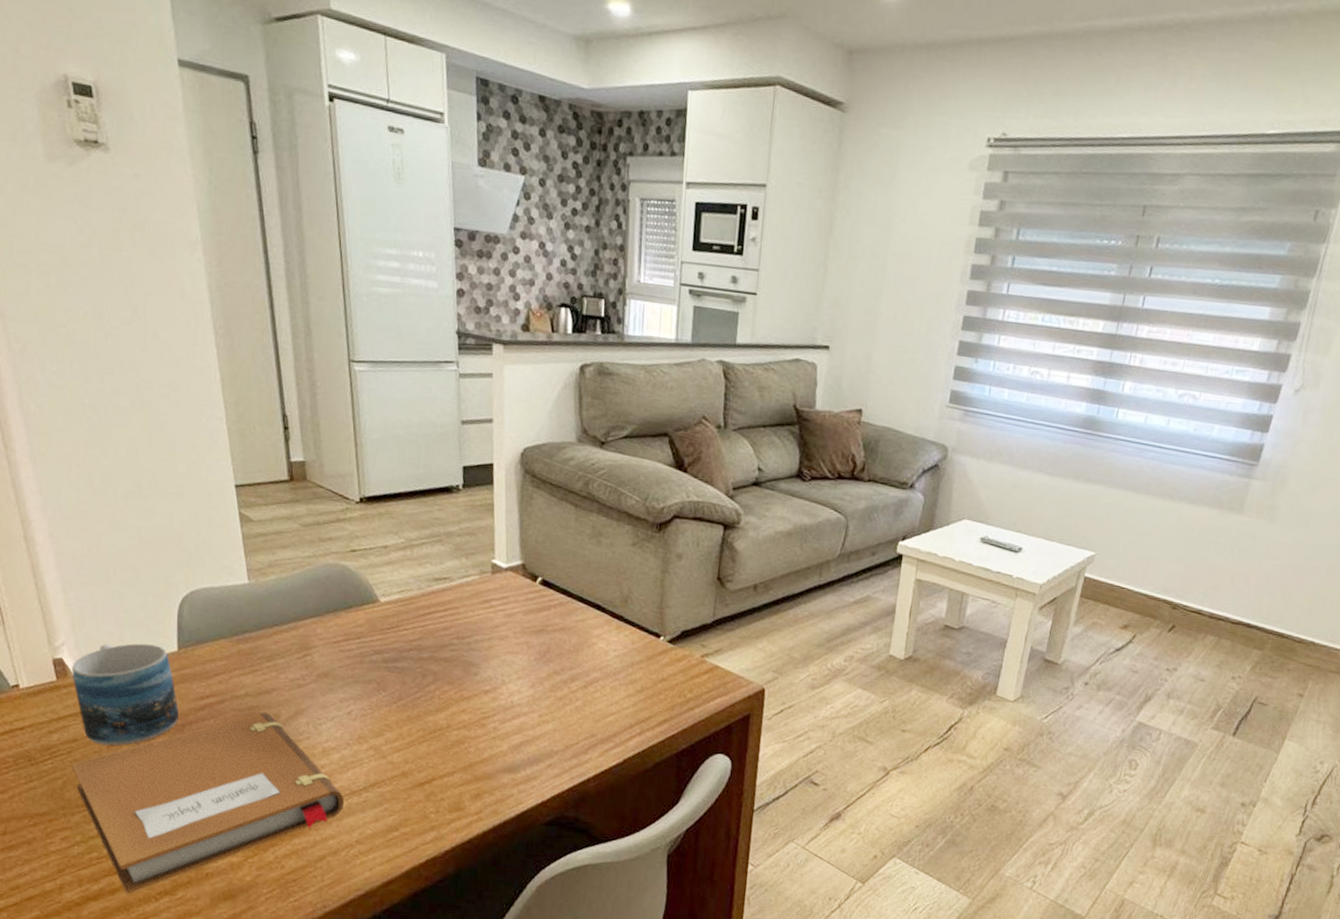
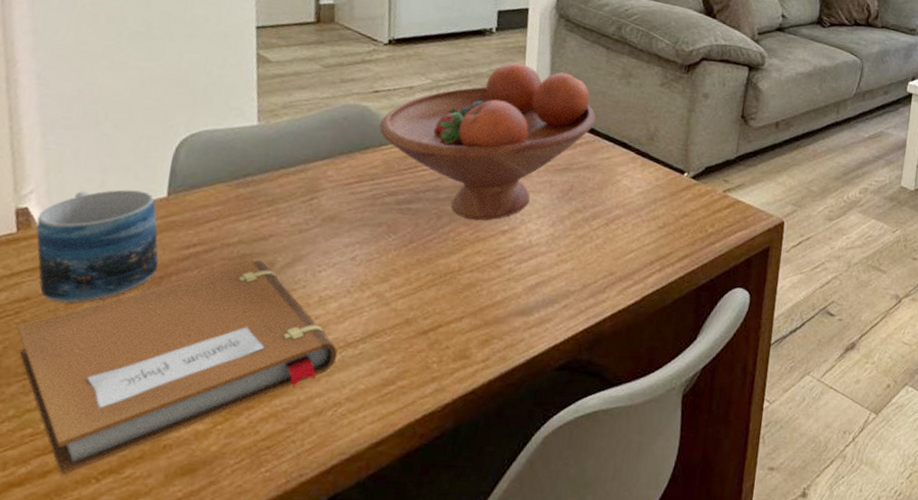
fruit bowl: none [360,521,569,681] -> present [379,62,597,221]

